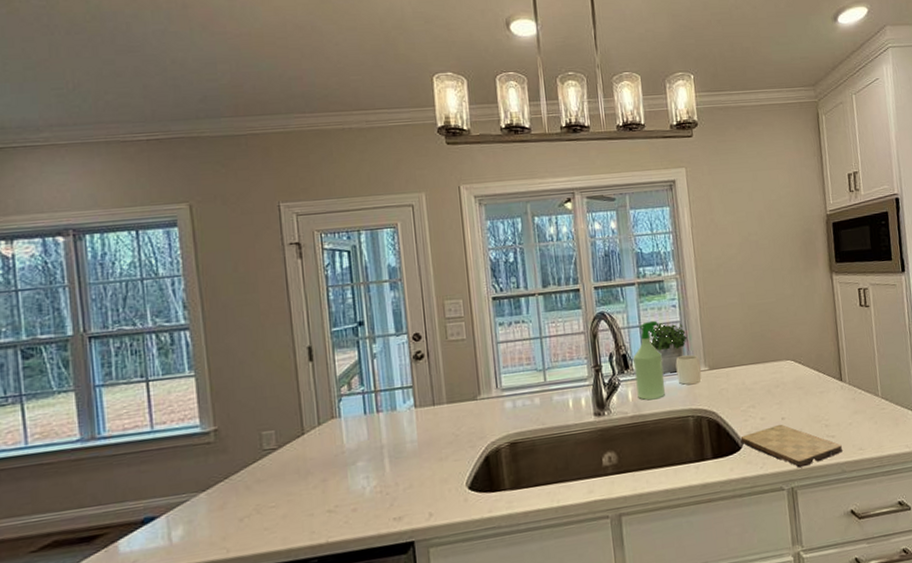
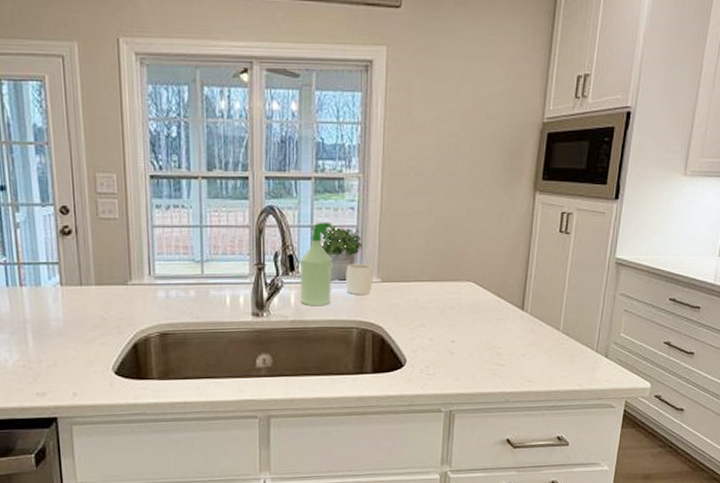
cutting board: present [740,424,842,468] -> none [404,346,510,392]

